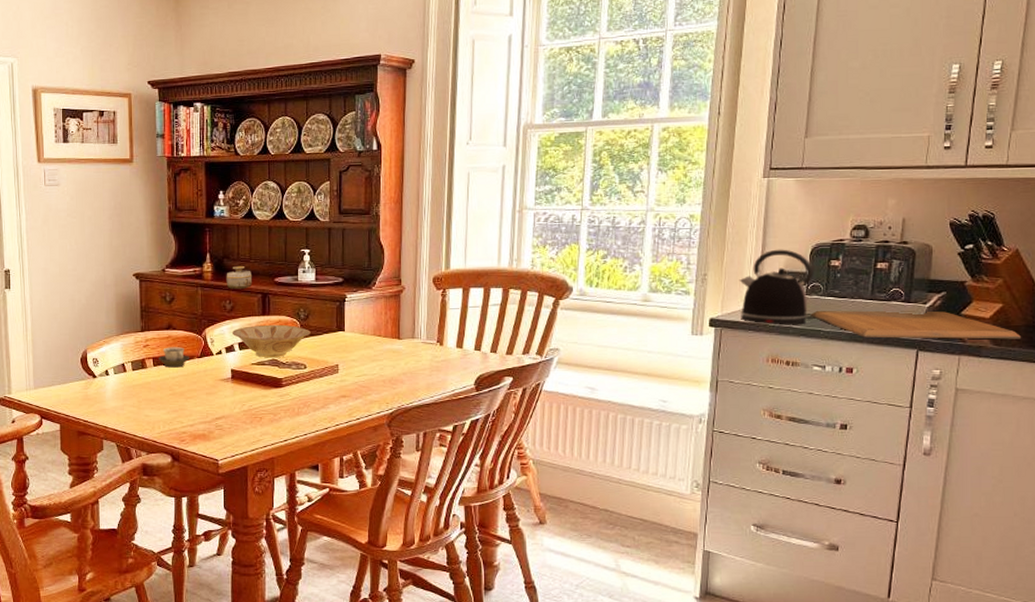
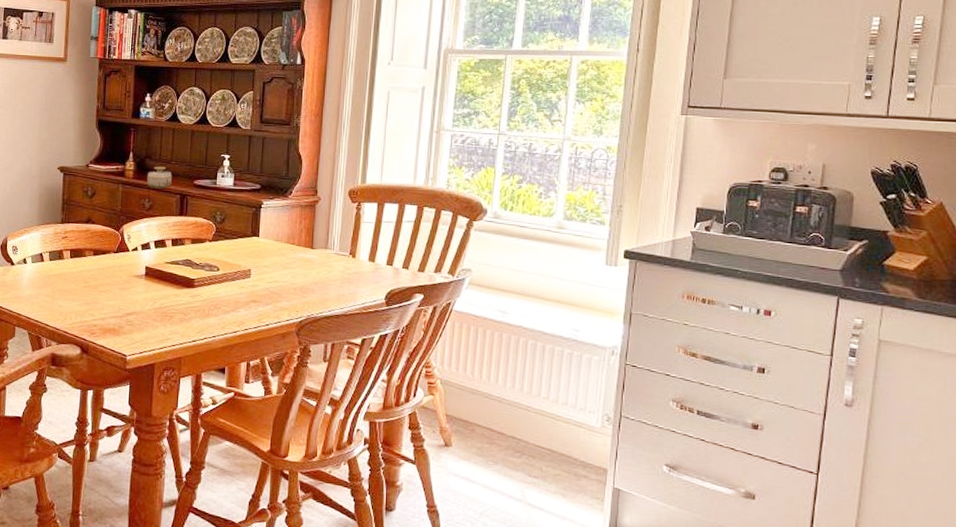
cup: present [158,347,190,368] -> none [76,240,107,261]
bowl: present [231,324,311,357] -> none [148,225,226,258]
kettle: present [739,249,814,326] -> none [655,186,731,263]
chopping board: present [810,310,1022,340] -> none [727,249,948,294]

